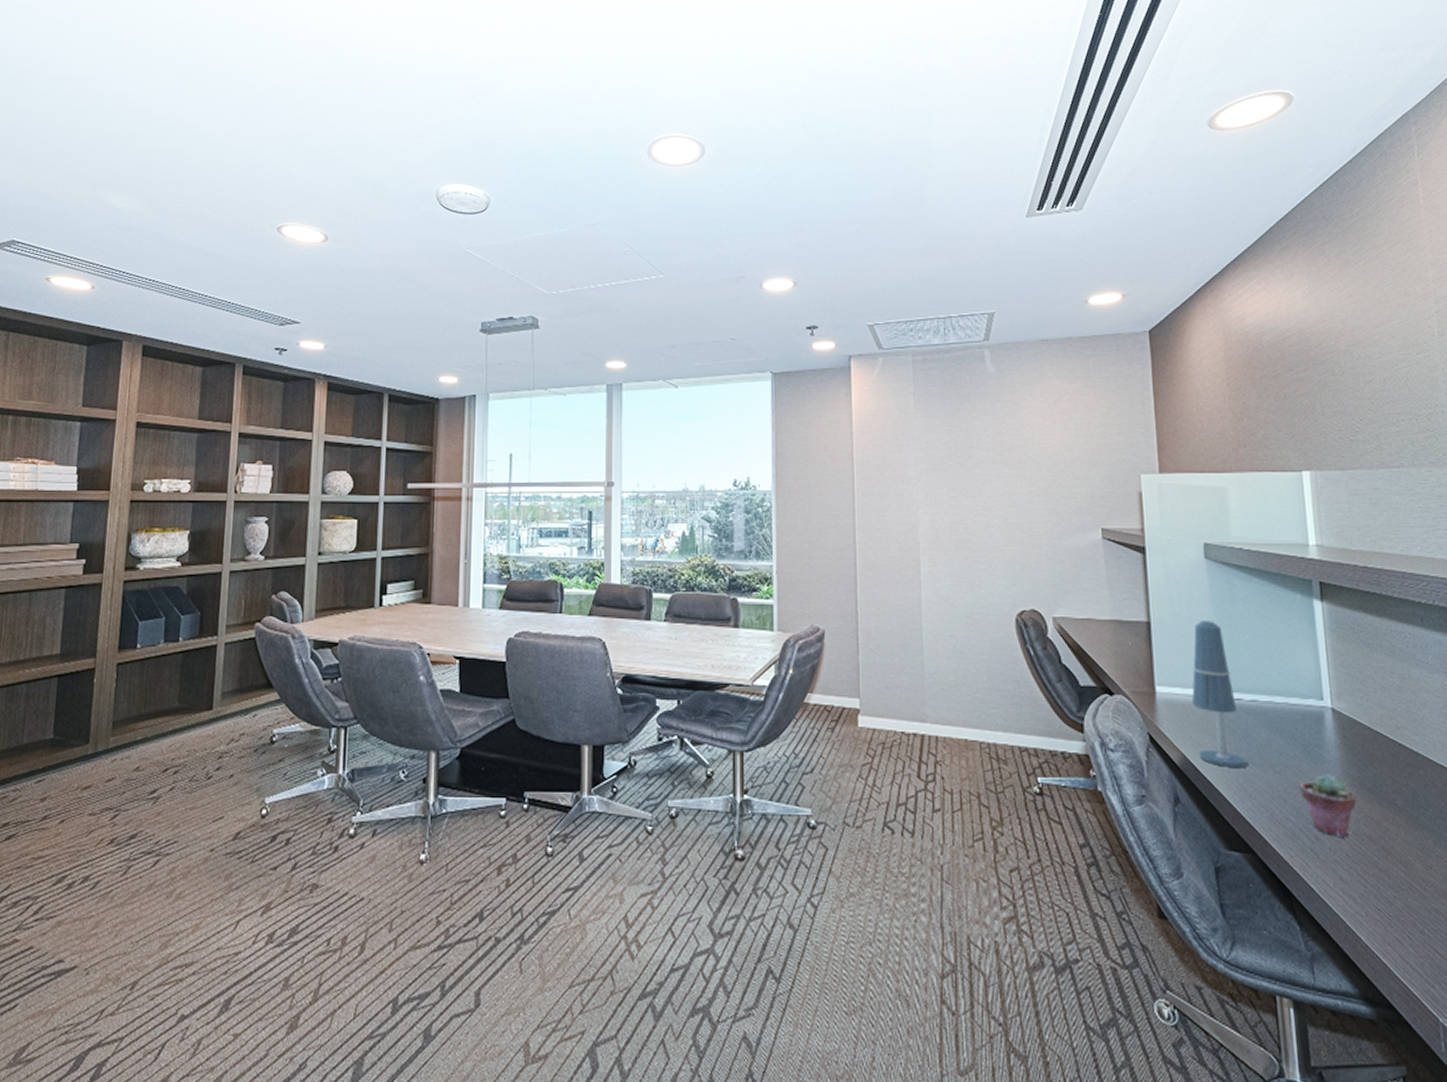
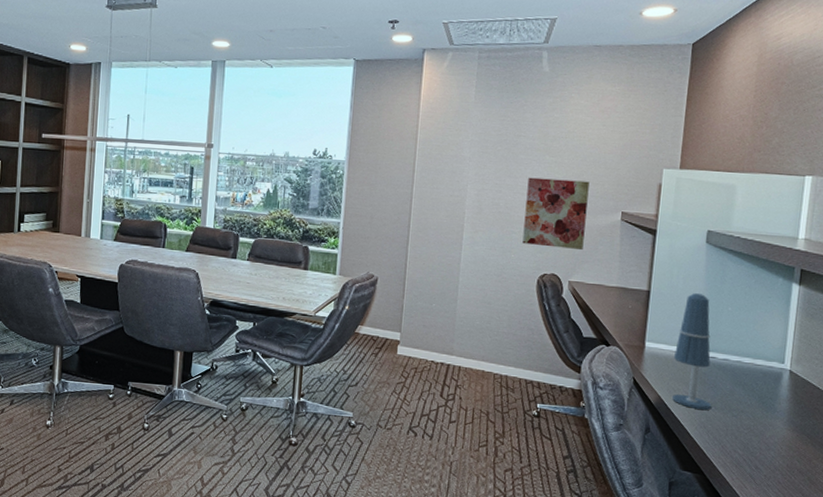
wall art: none [988,495,1064,577] -> present [522,177,590,250]
potted succulent: present [1299,774,1357,837] -> none [750,420,795,468]

